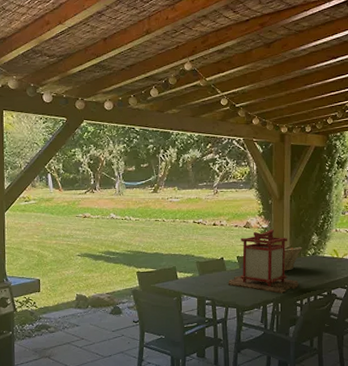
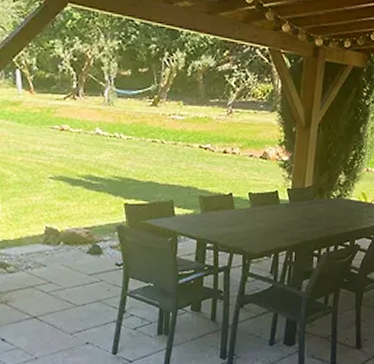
lantern: present [228,229,300,294] -> none [235,163,319,241]
fruit basket: present [283,247,303,271] -> none [302,187,327,214]

